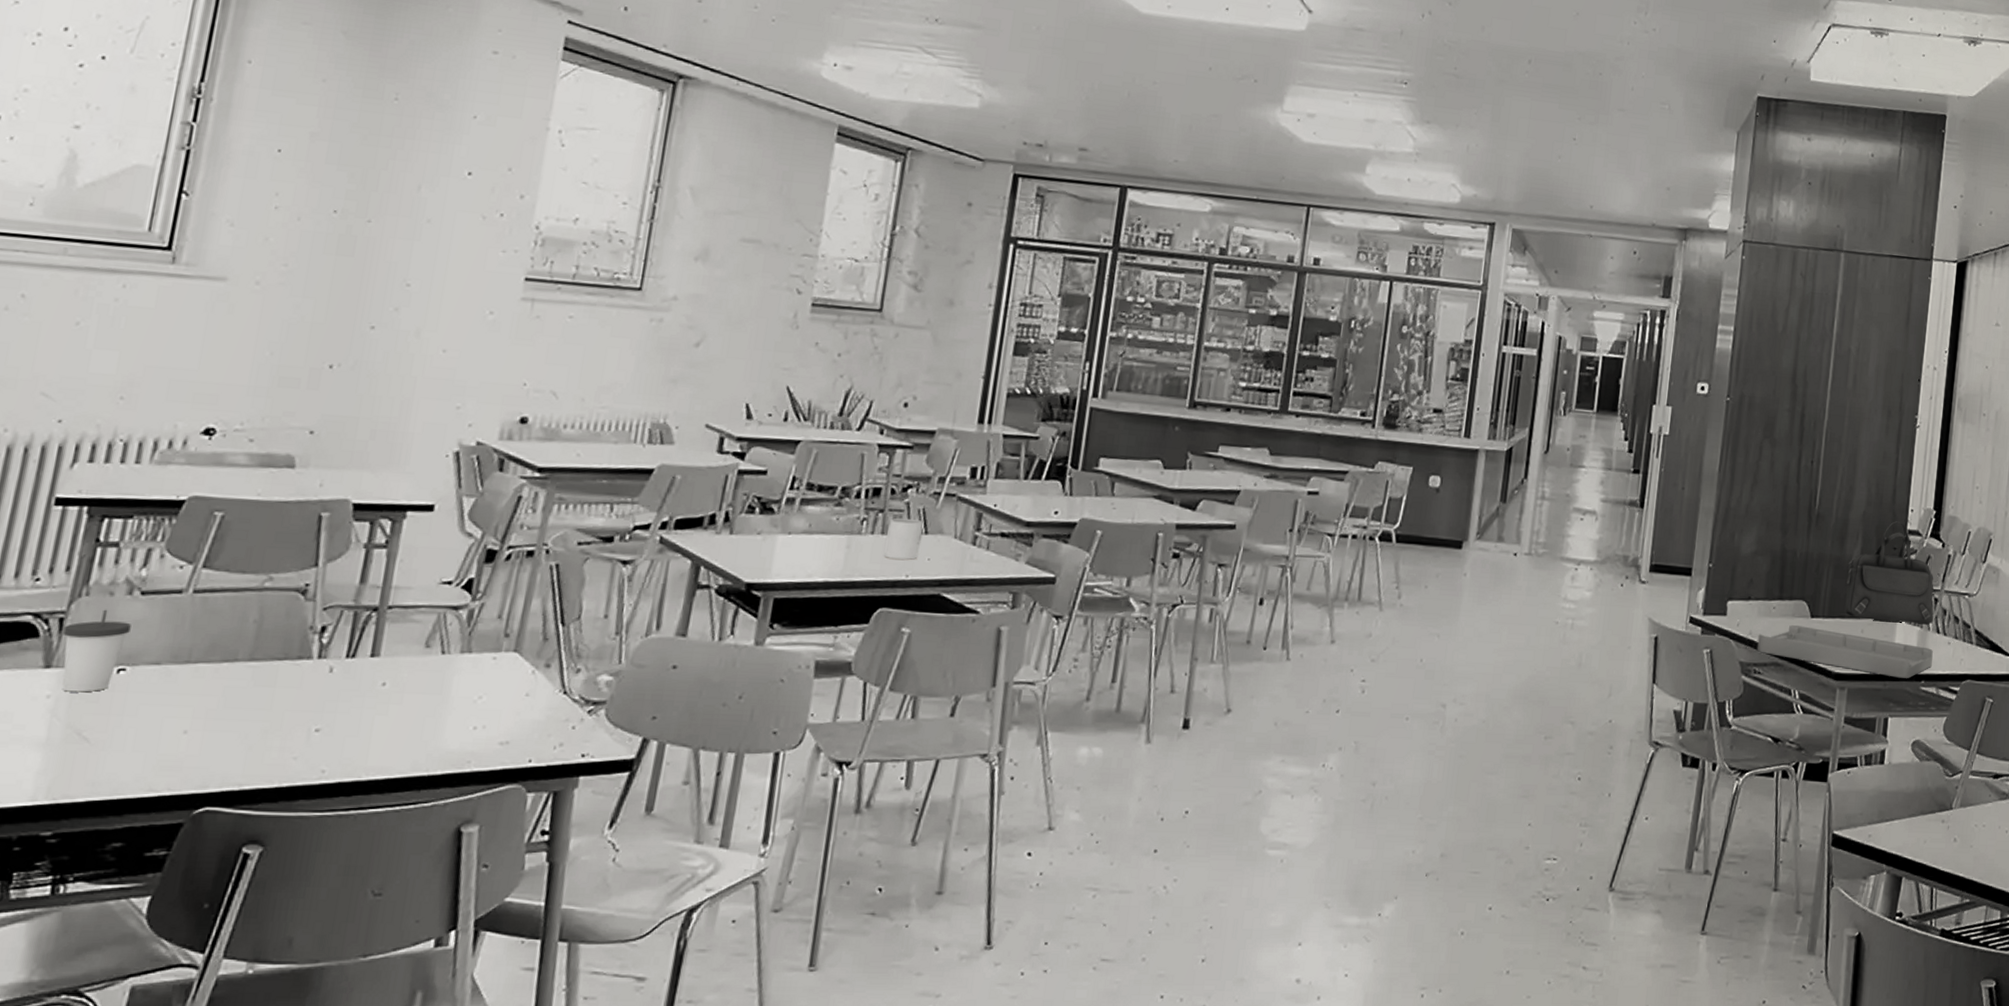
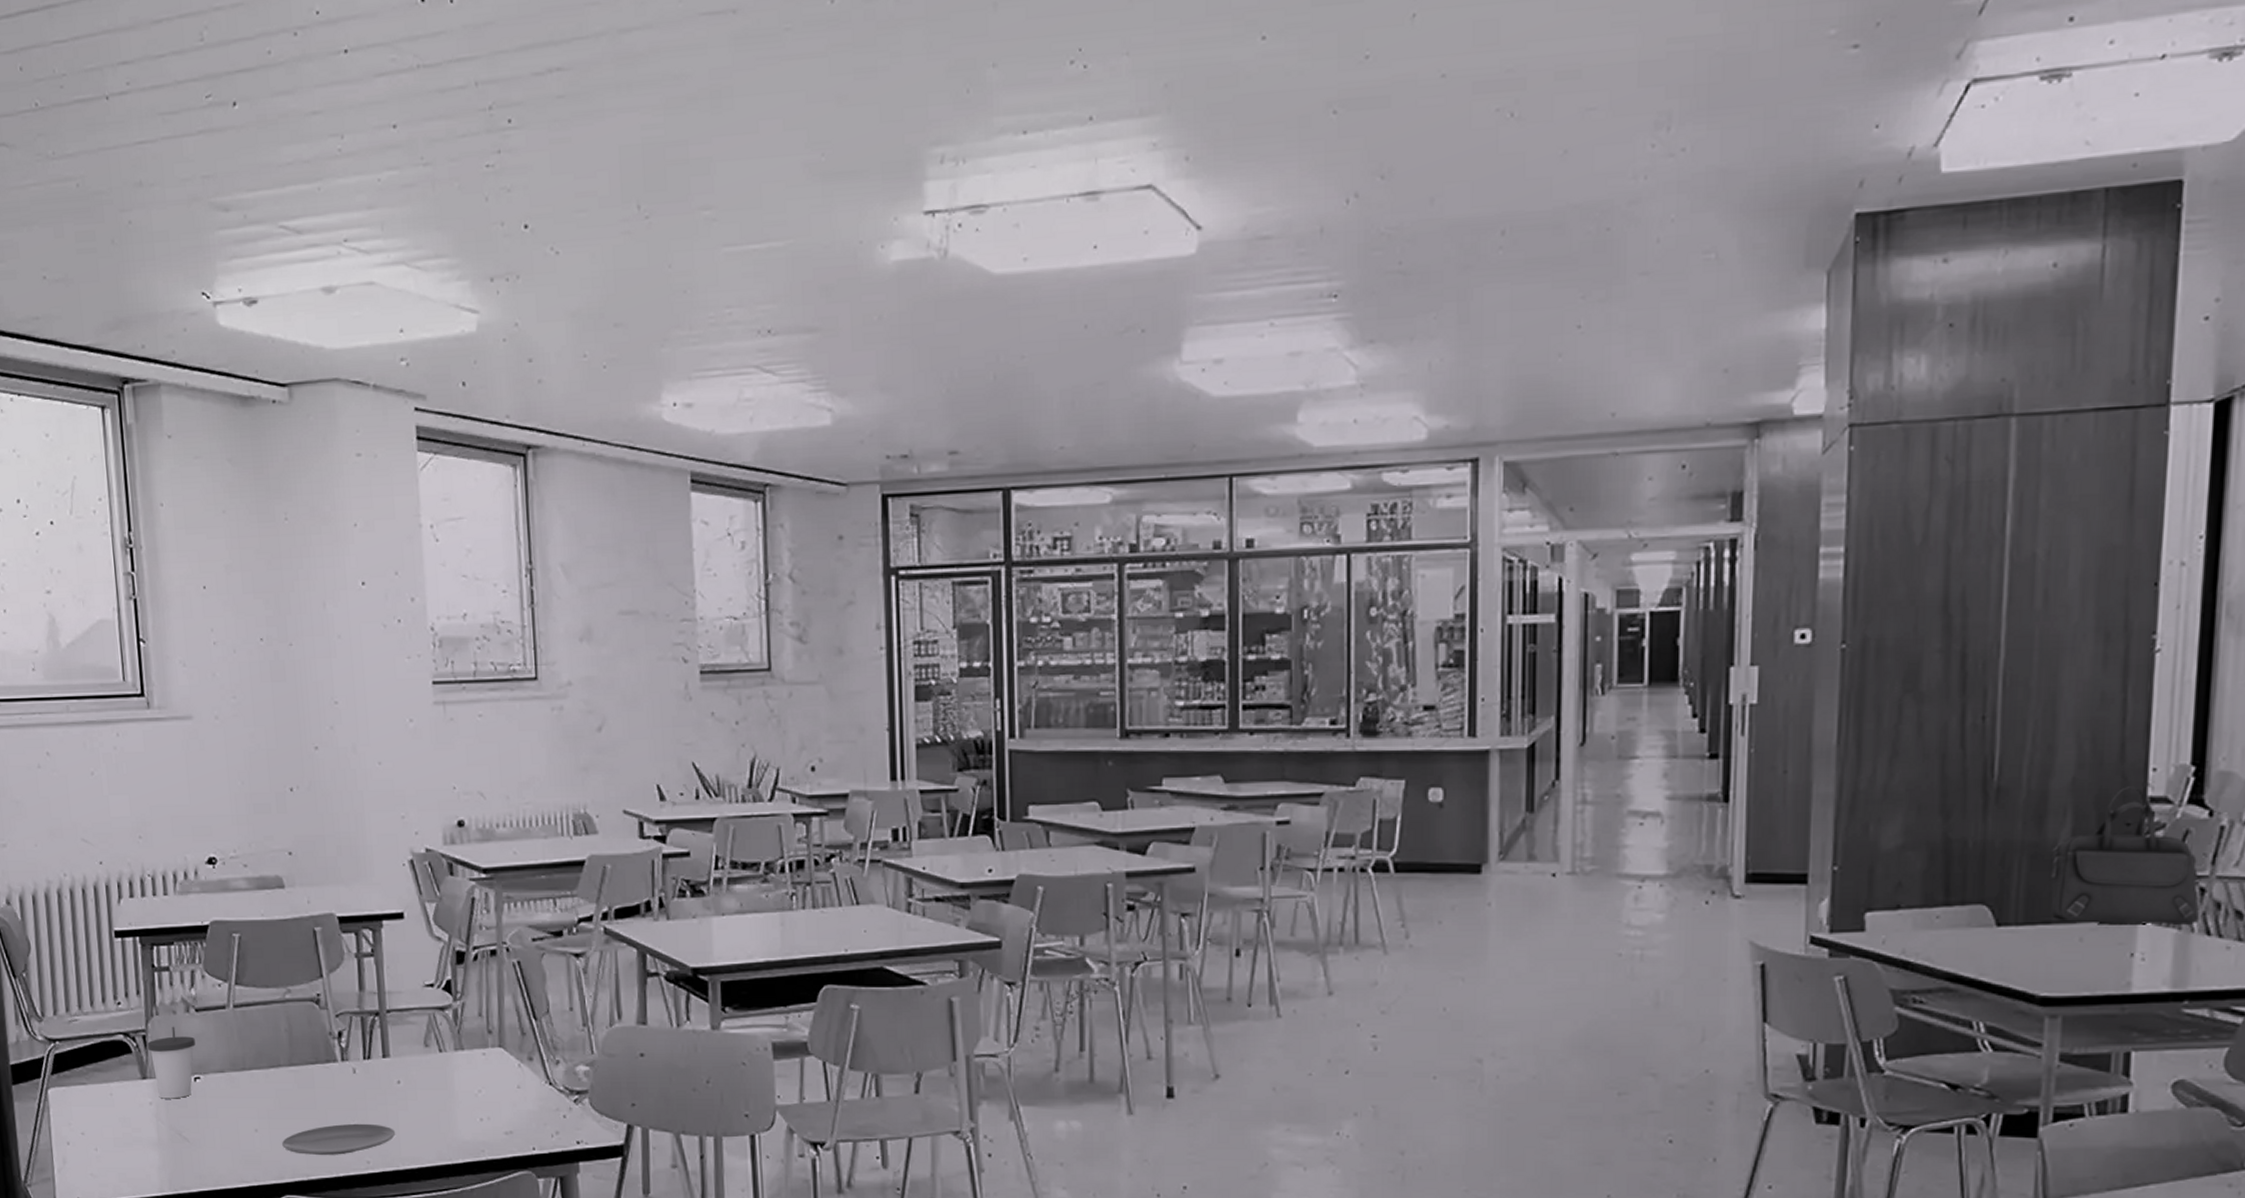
plate: none [214,727,367,763] -> present [281,1123,396,1155]
mug: present [884,518,923,561] -> none [817,889,855,934]
tray: present [1757,625,1933,678] -> none [1915,938,2201,999]

